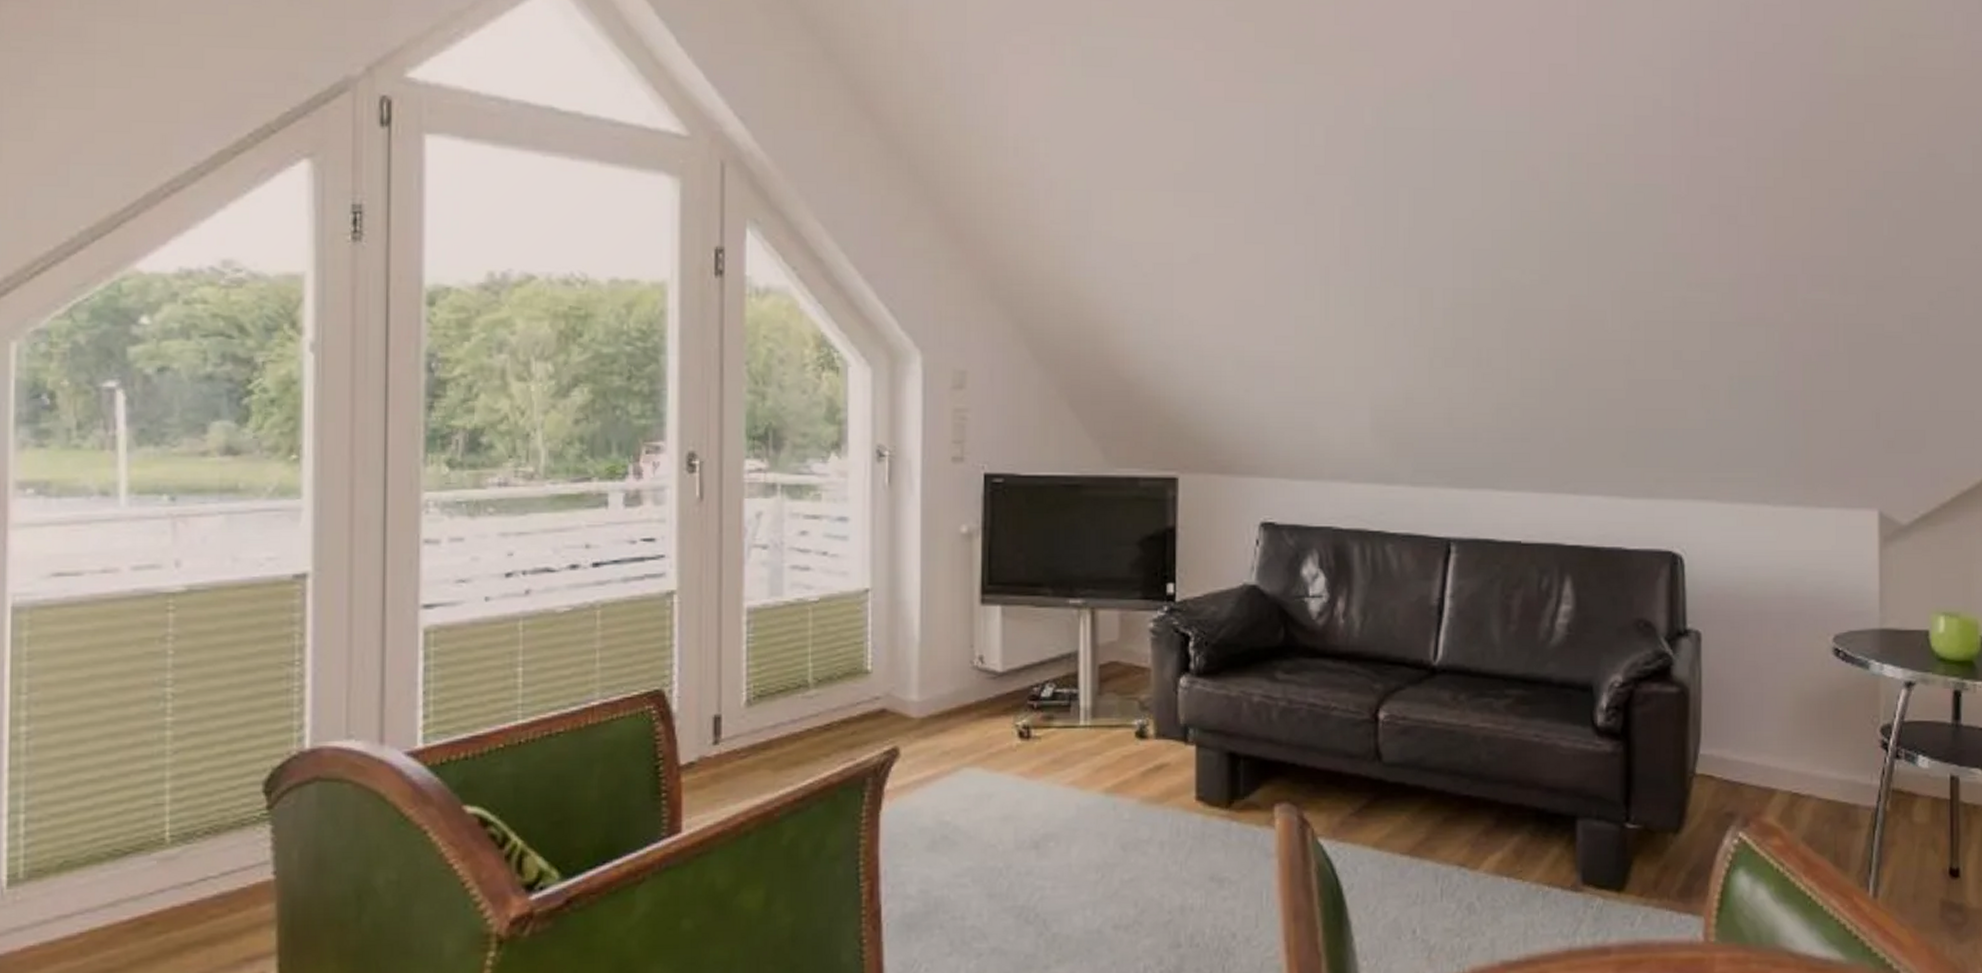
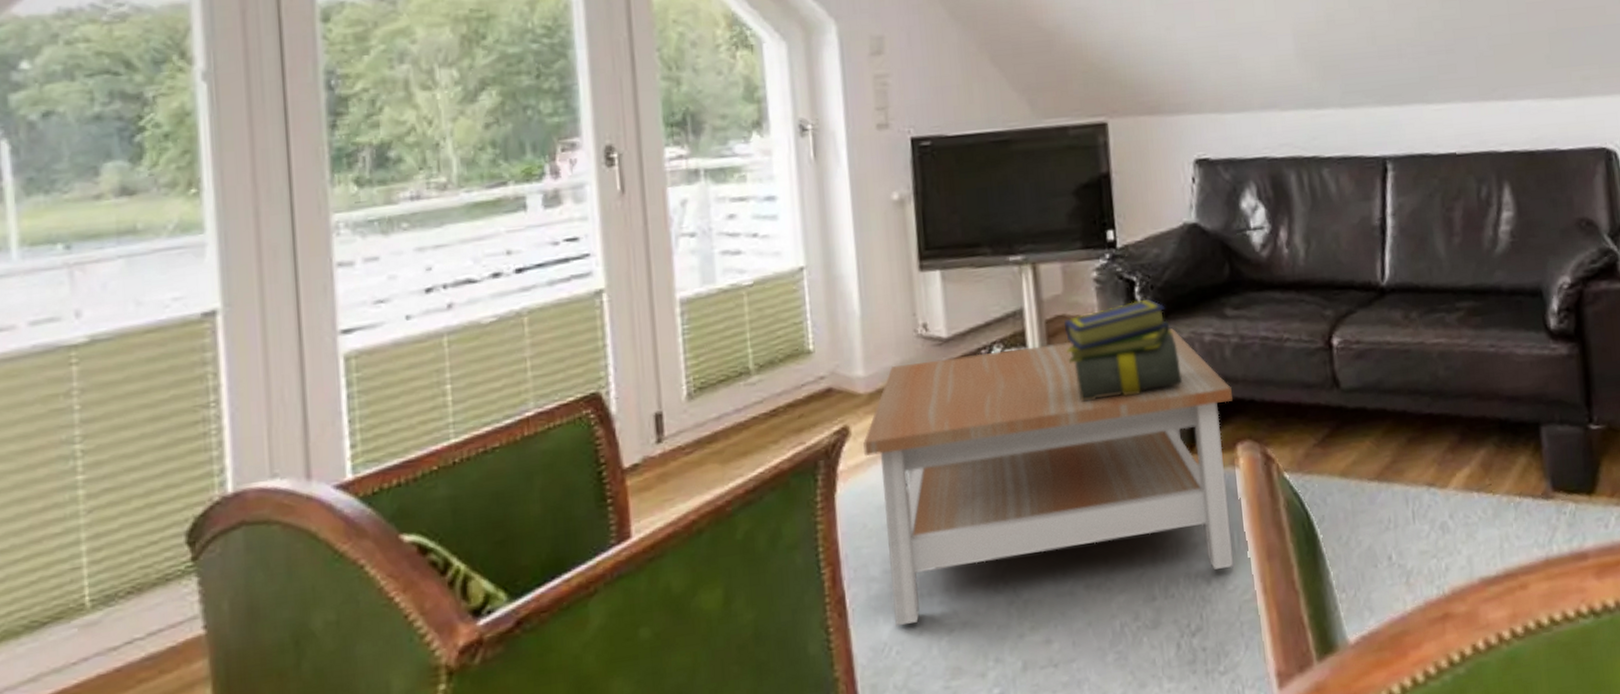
coffee table: none [911,686,1275,945] -> present [863,328,1233,627]
stack of books: none [1116,654,1226,747] -> present [1063,299,1182,401]

